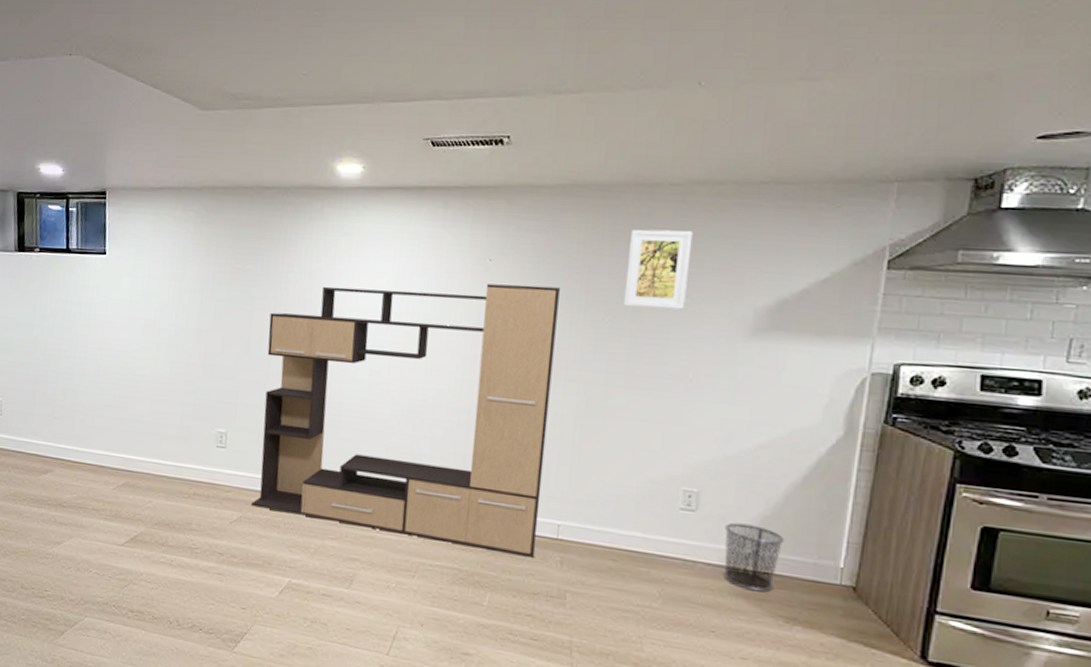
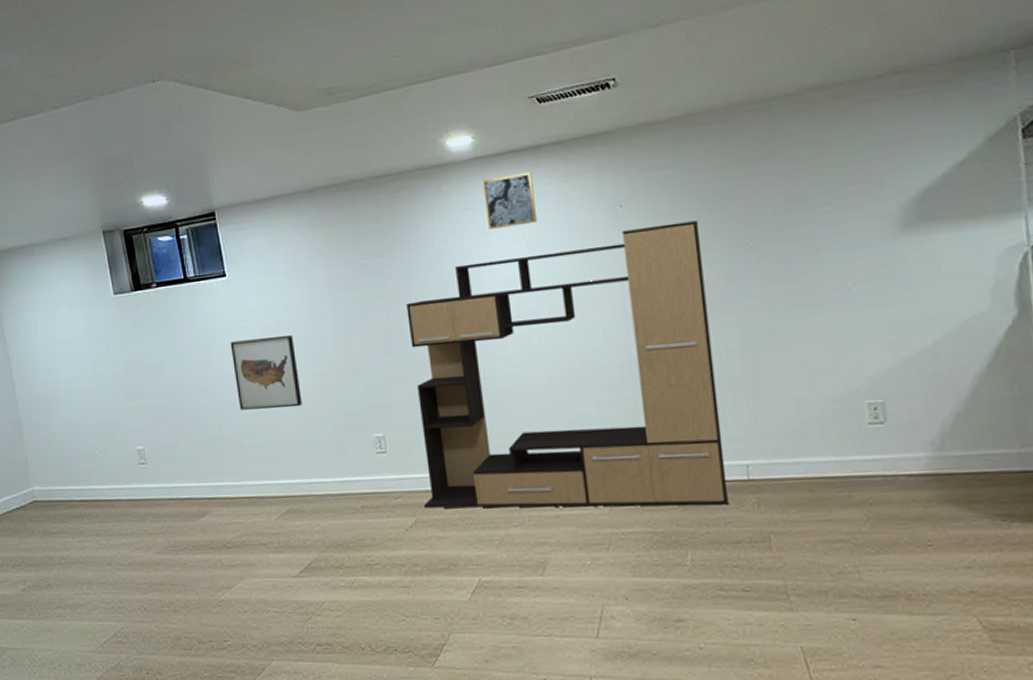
wall art: none [97,317,159,390] -> present [230,335,302,410]
wall art: none [362,209,413,261] -> present [483,171,538,229]
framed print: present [623,229,693,310] -> none [757,138,828,227]
waste bin: present [723,522,785,592] -> none [918,425,983,495]

